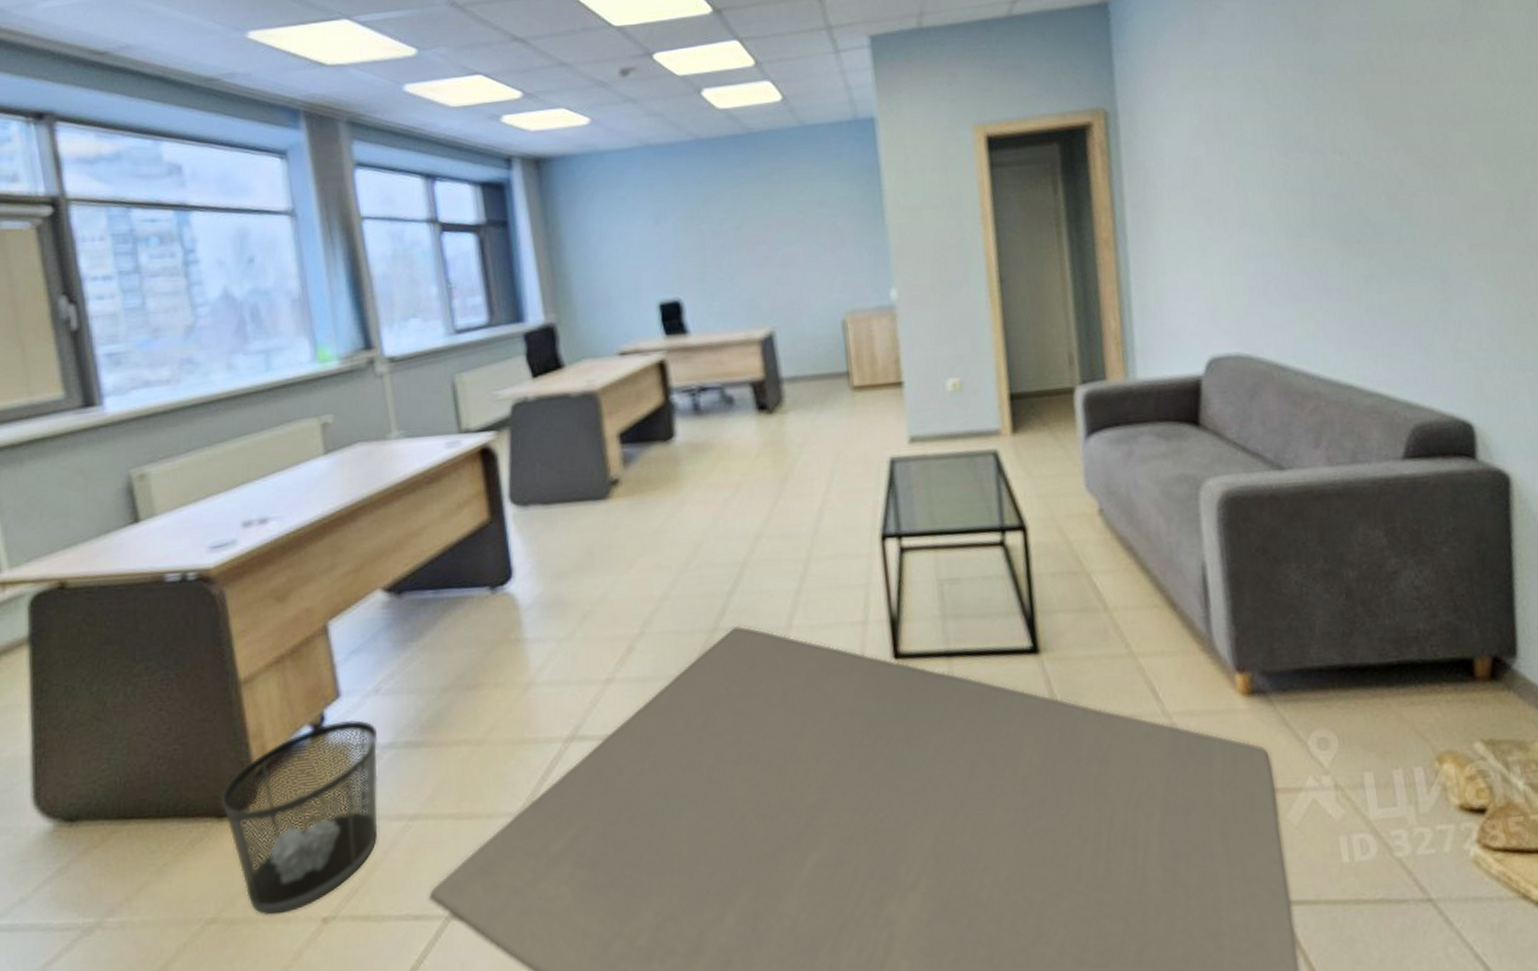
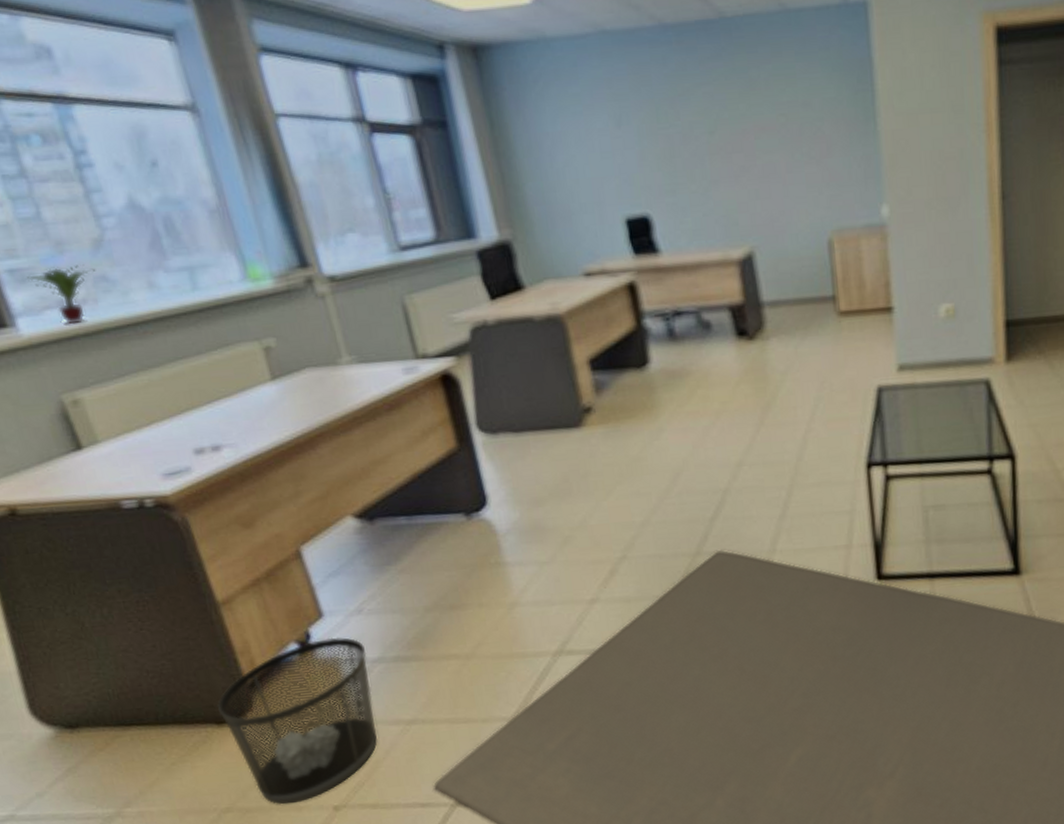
potted plant: none [121,348,184,403] -> present [26,264,96,325]

